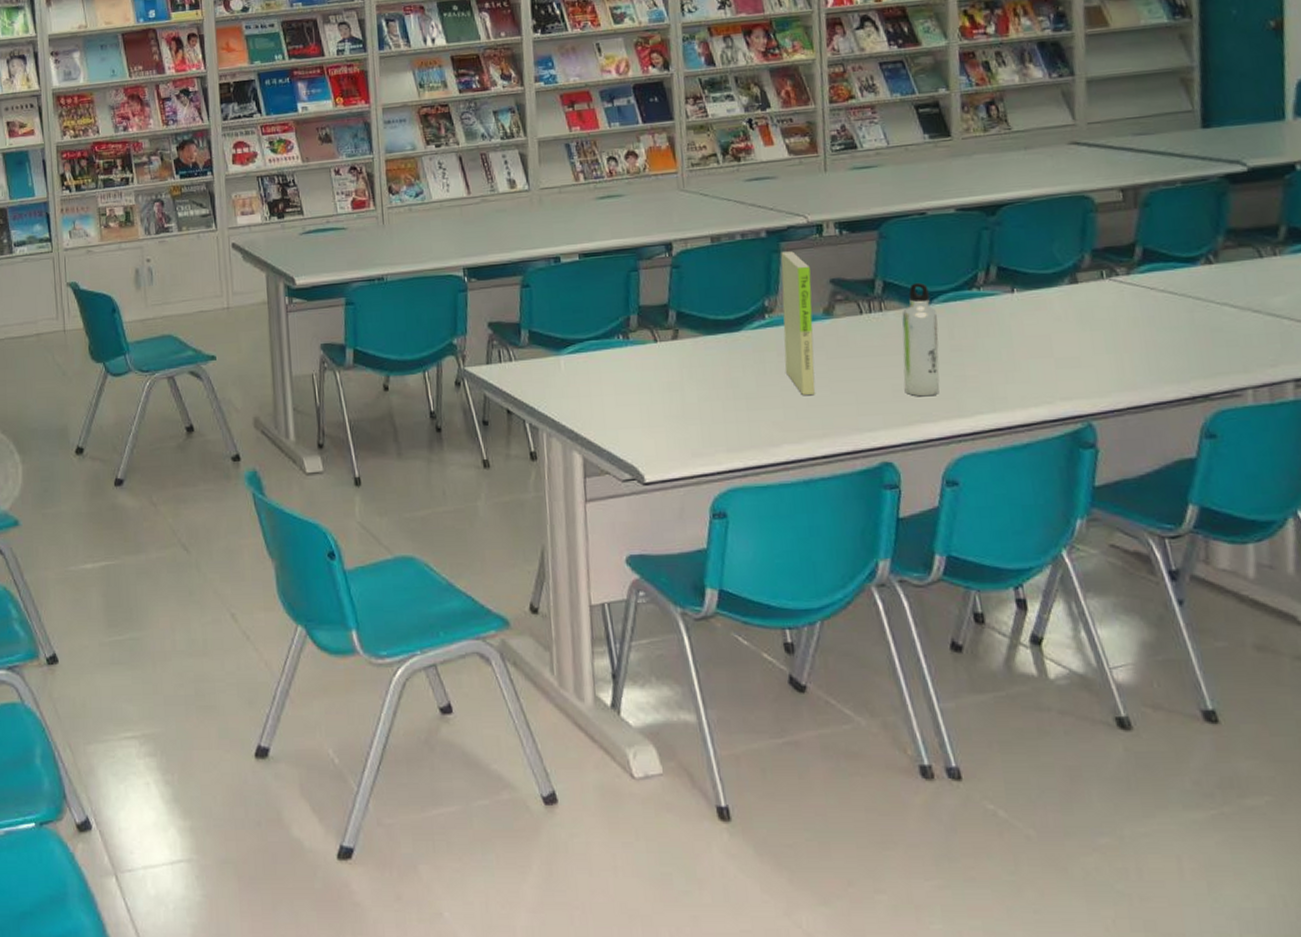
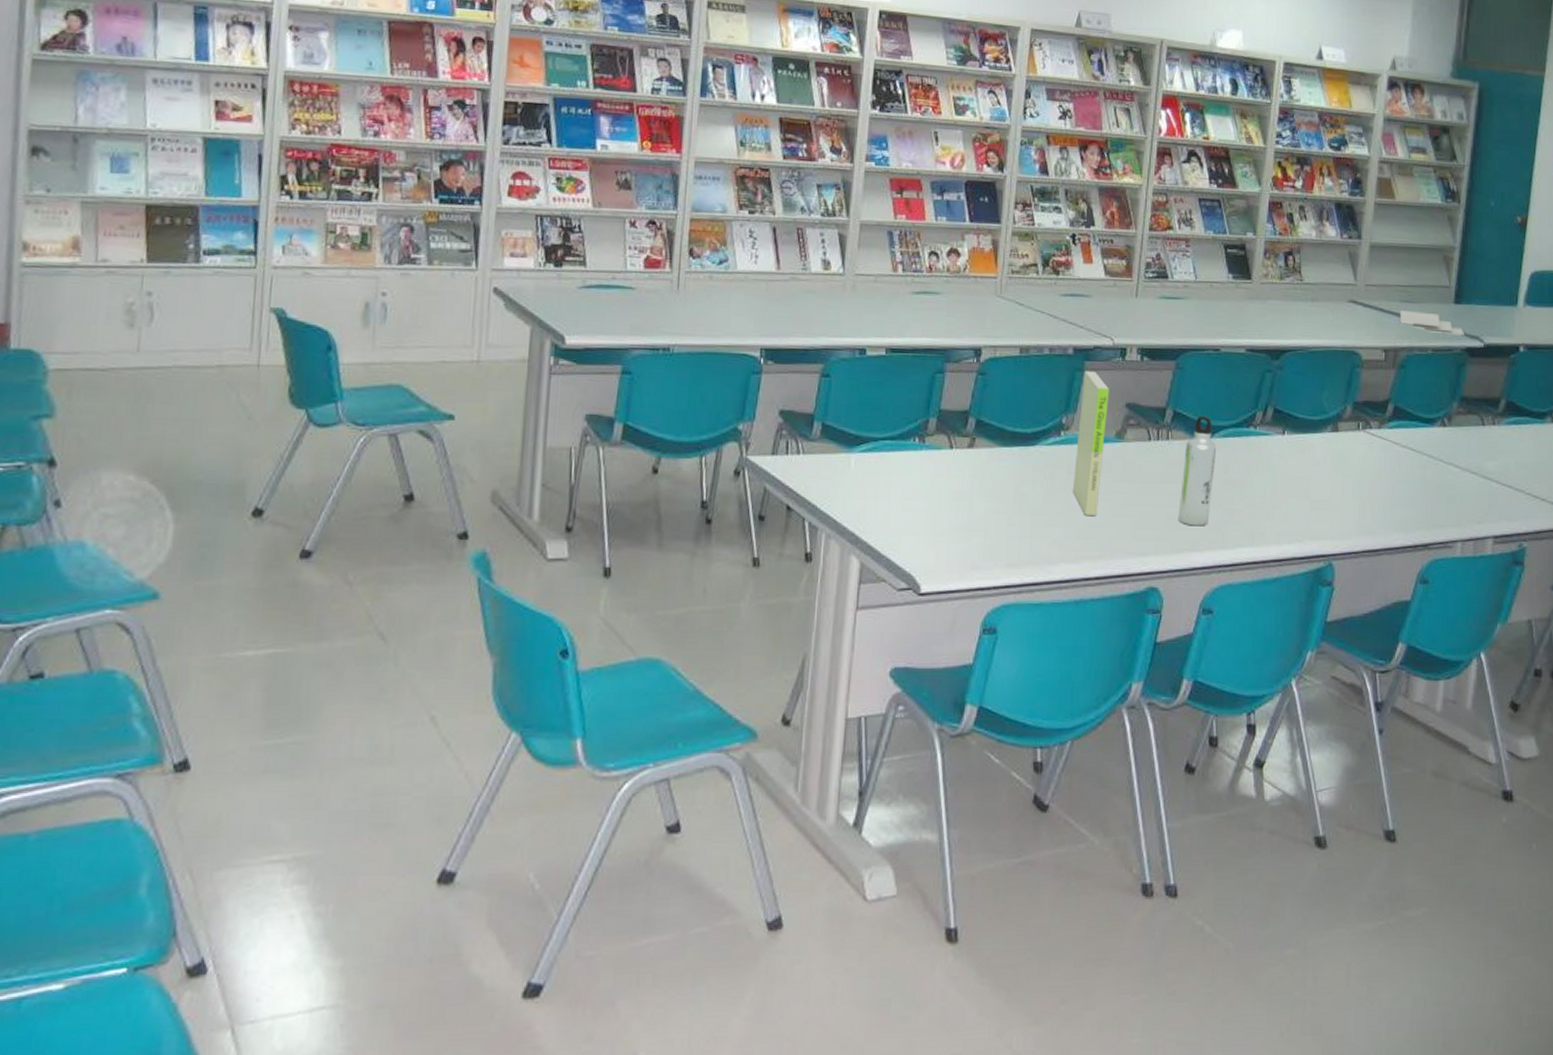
papers: none [1135,142,1221,164] -> present [1400,311,1464,335]

